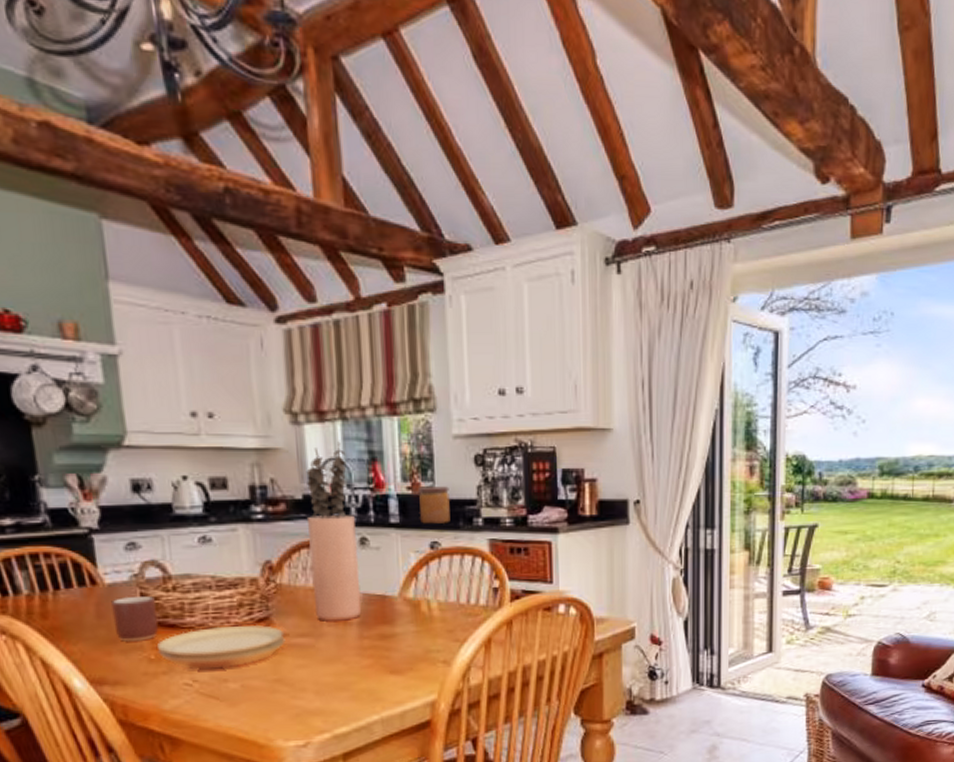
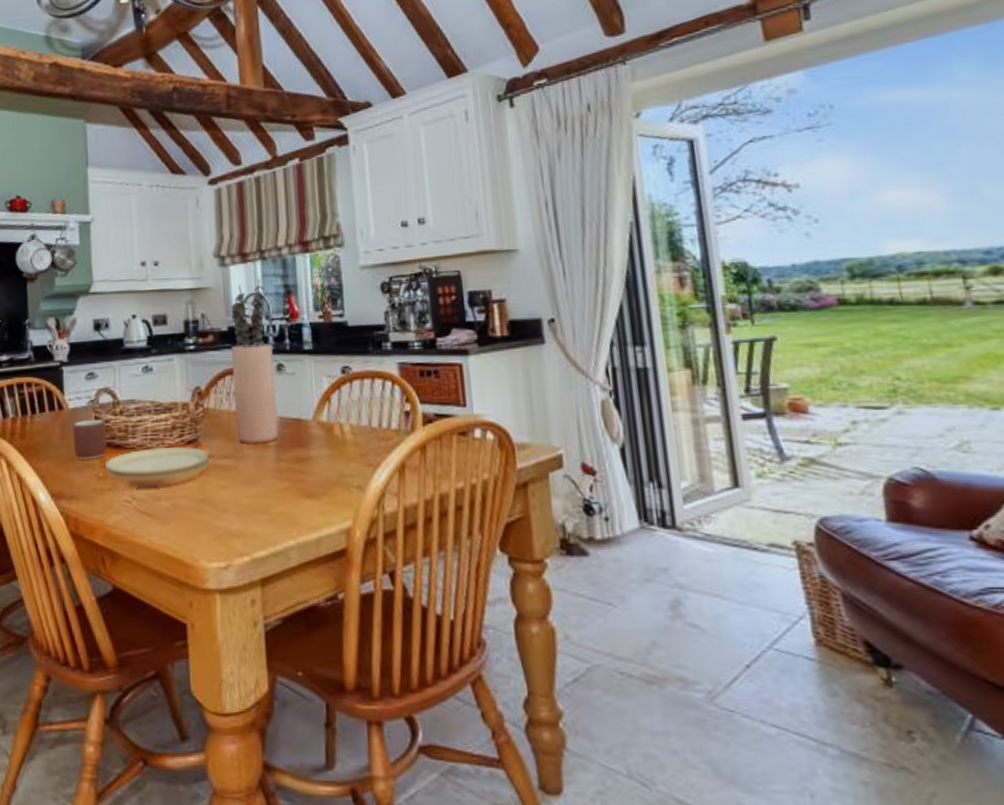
jar: present [417,486,450,524] -> none [328,313,360,350]

